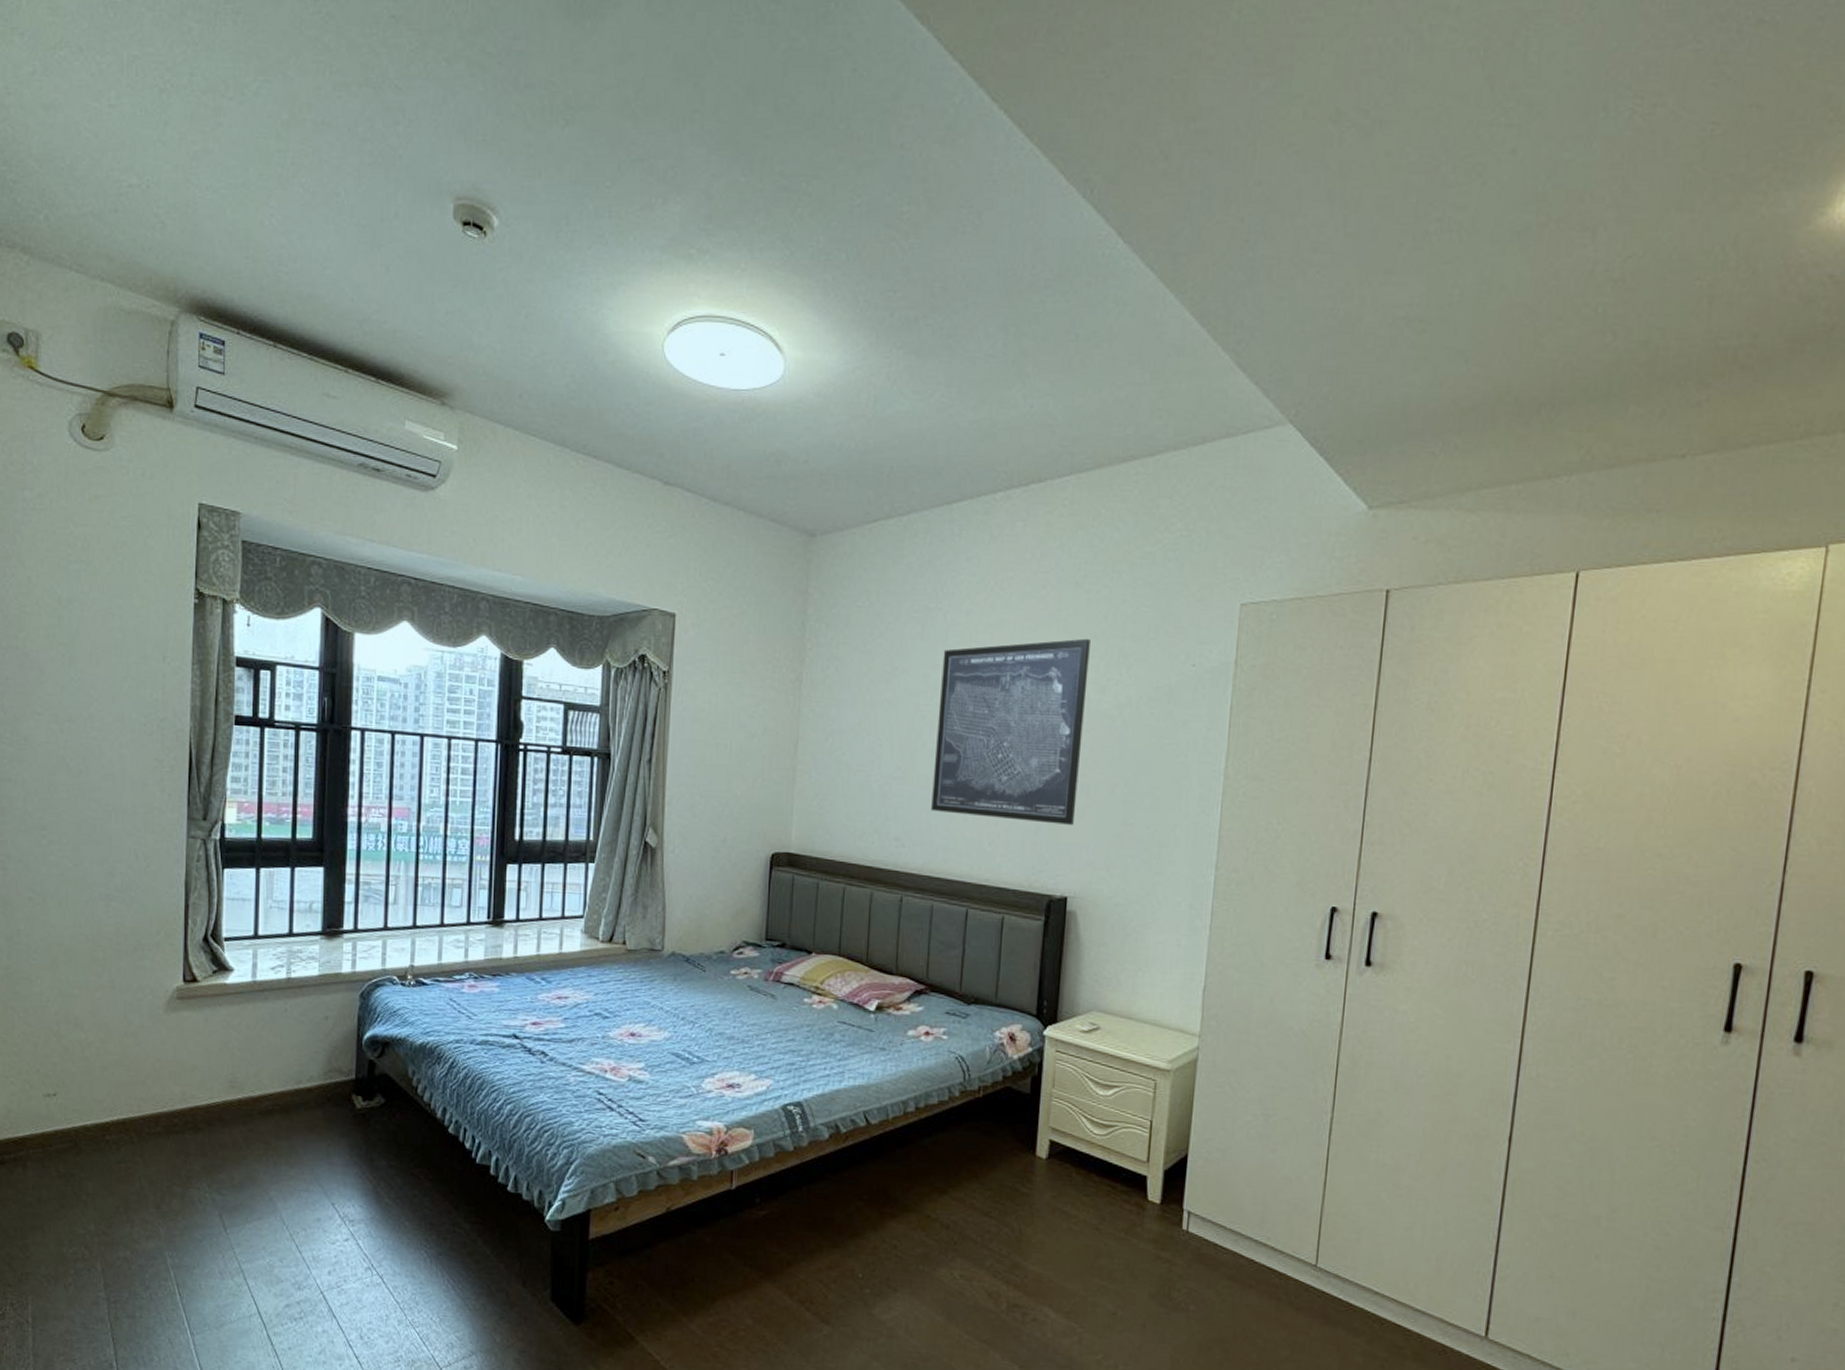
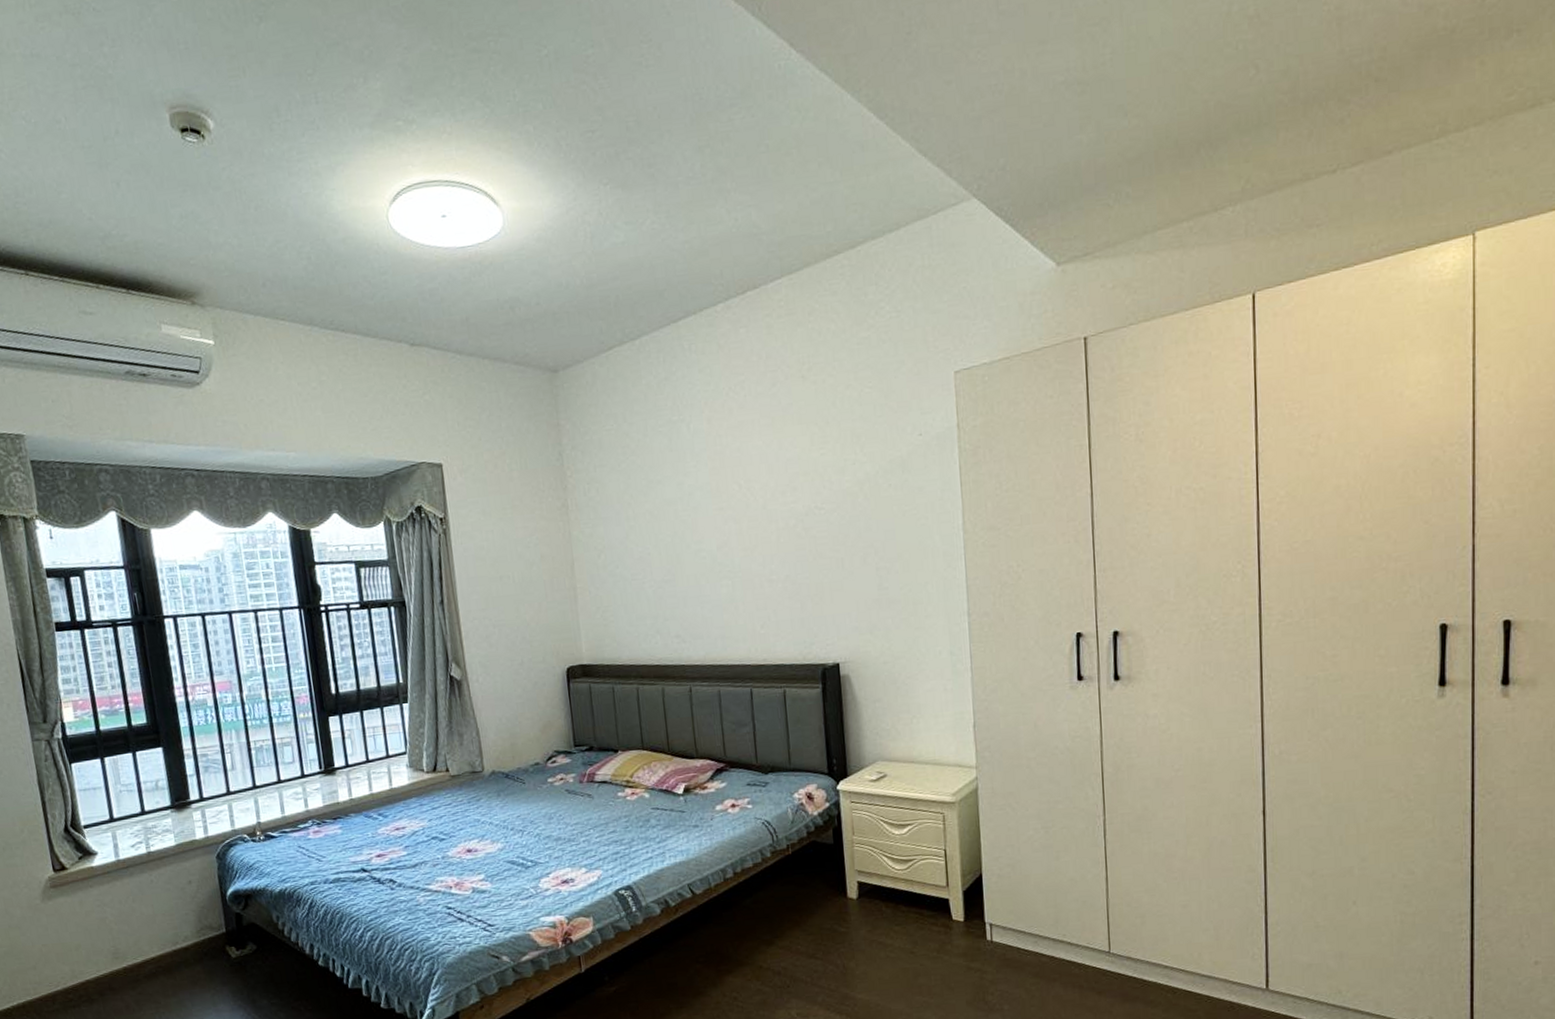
wall art: present [931,638,1090,825] -> none [692,425,835,606]

